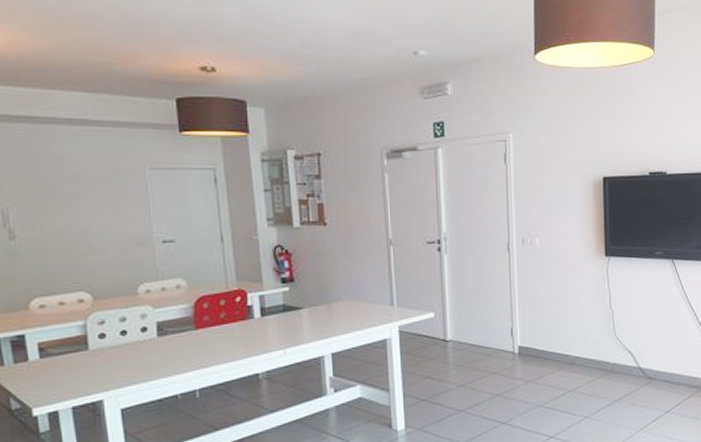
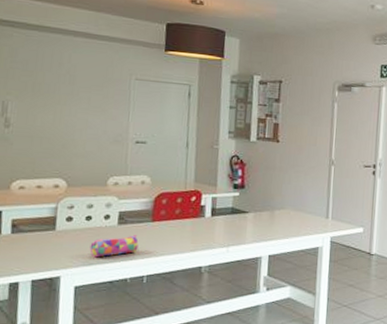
pencil case: none [130,346,184,376] -> present [89,235,139,258]

